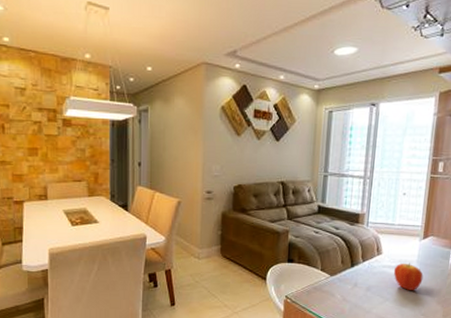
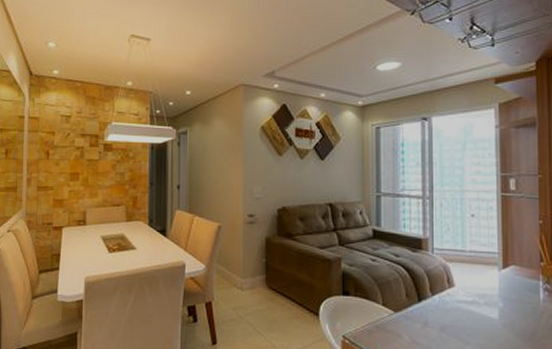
fruit: present [393,263,423,290] -> none [471,297,510,332]

